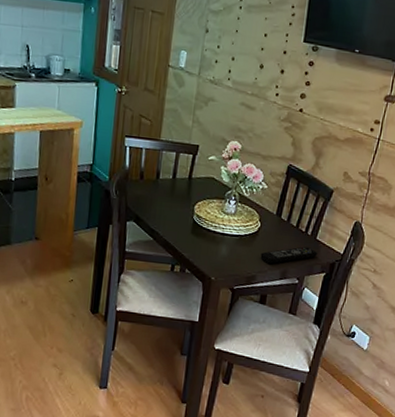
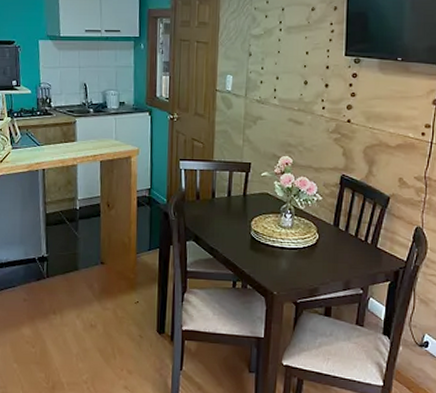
remote control: present [260,246,318,264] -> none [321,256,380,275]

